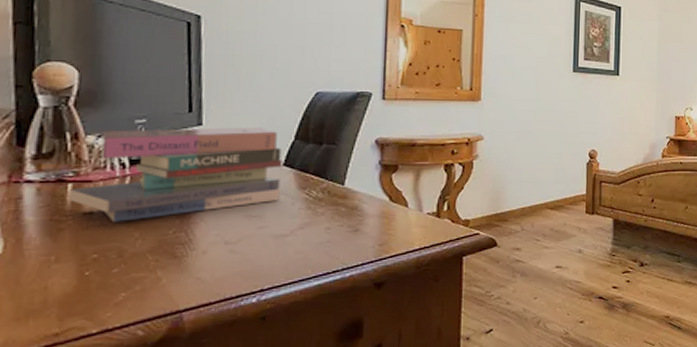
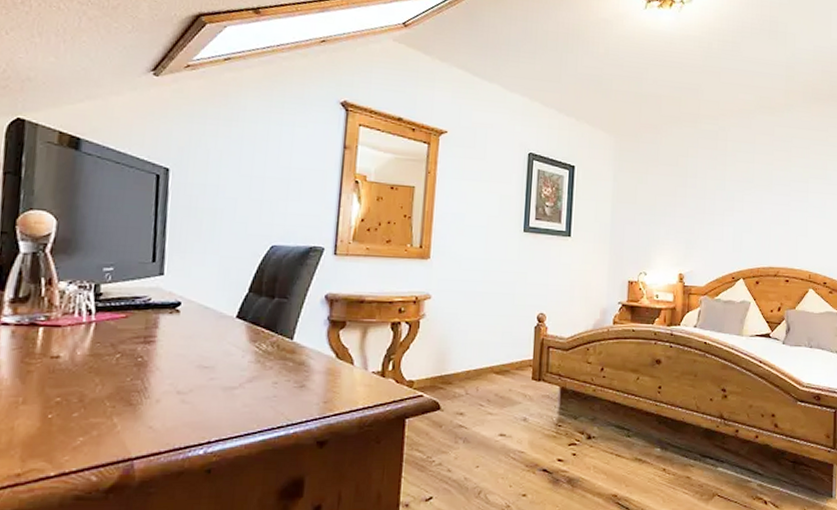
books: present [67,127,283,222] -> none [38,277,236,367]

